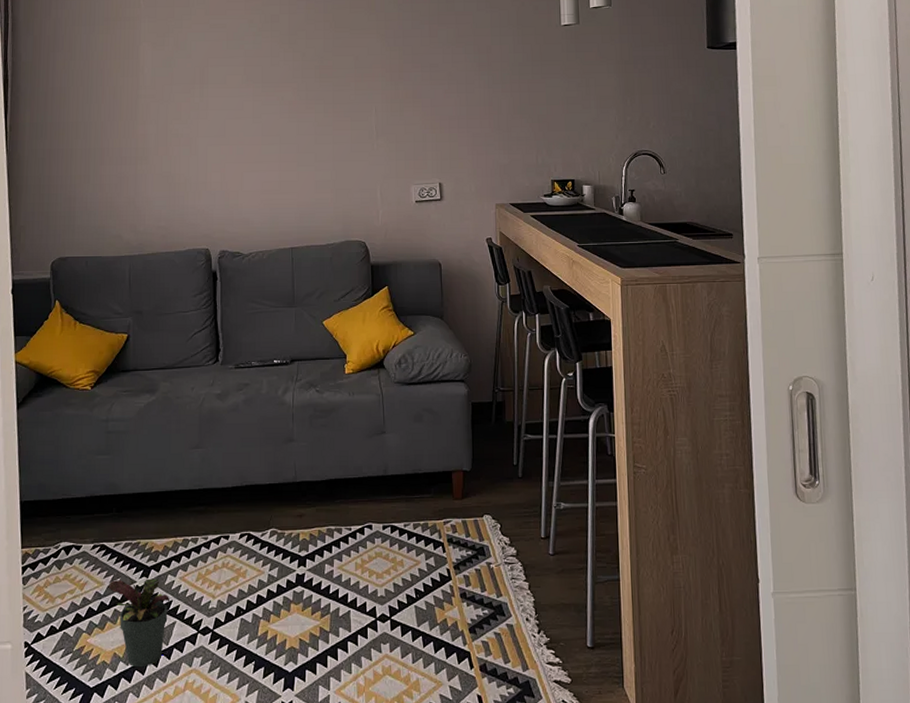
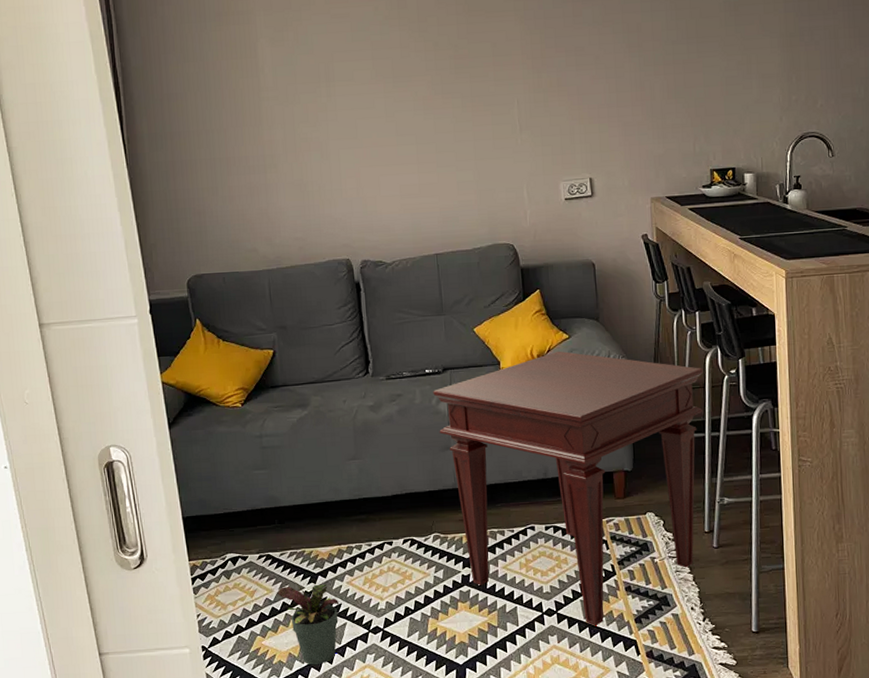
side table: none [280,347,542,635] -> present [433,351,704,626]

